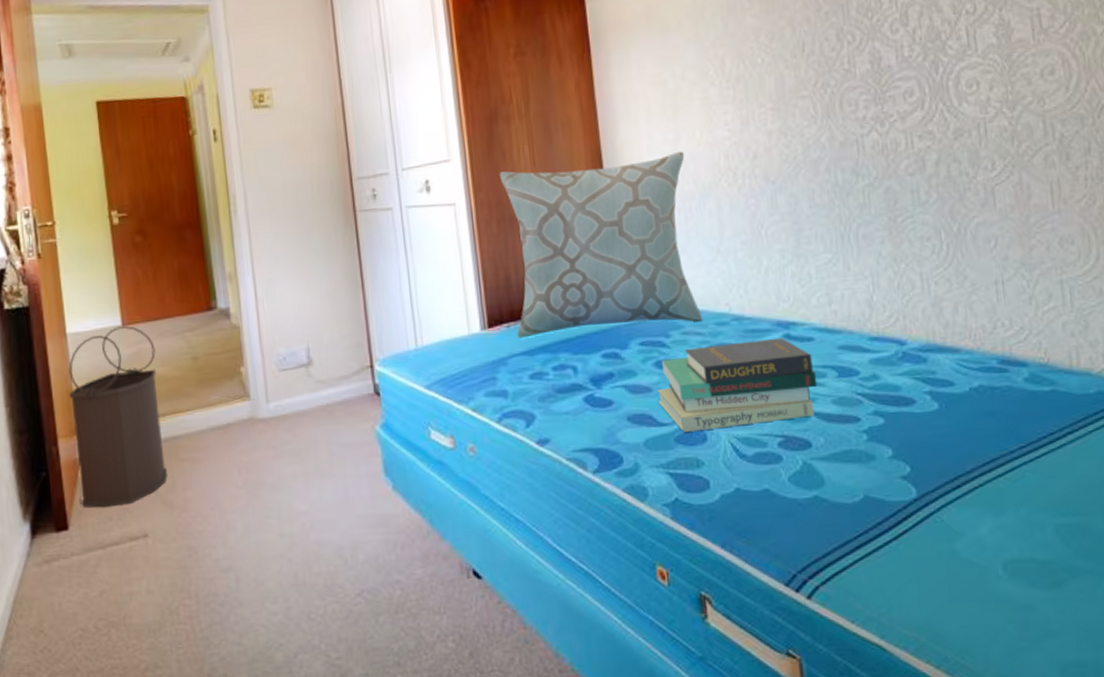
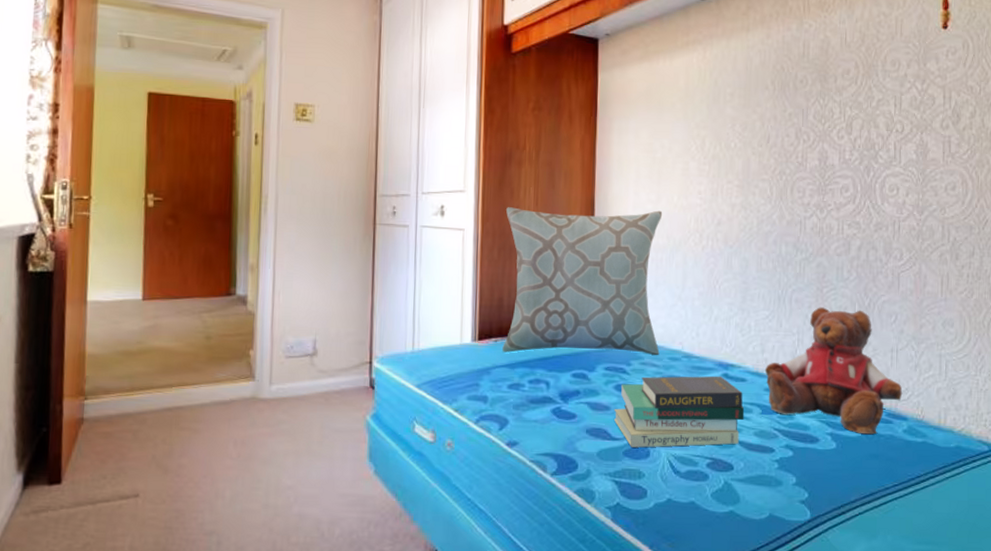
basket: present [68,326,168,508] -> none [77,300,172,466]
teddy bear: none [835,238,1018,388] -> present [764,307,903,434]

